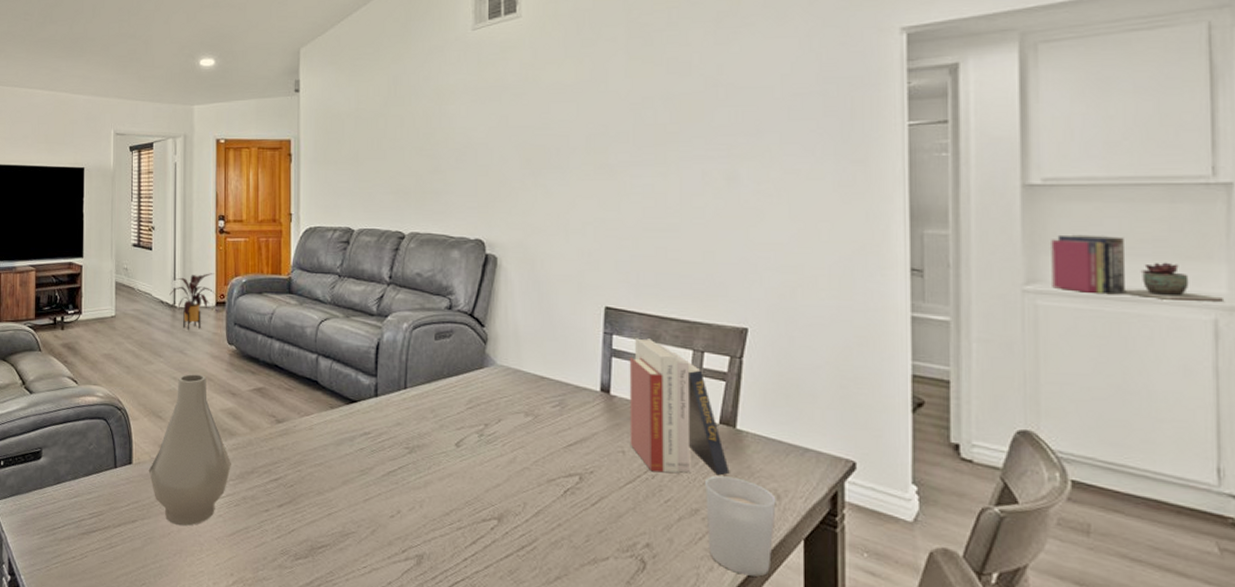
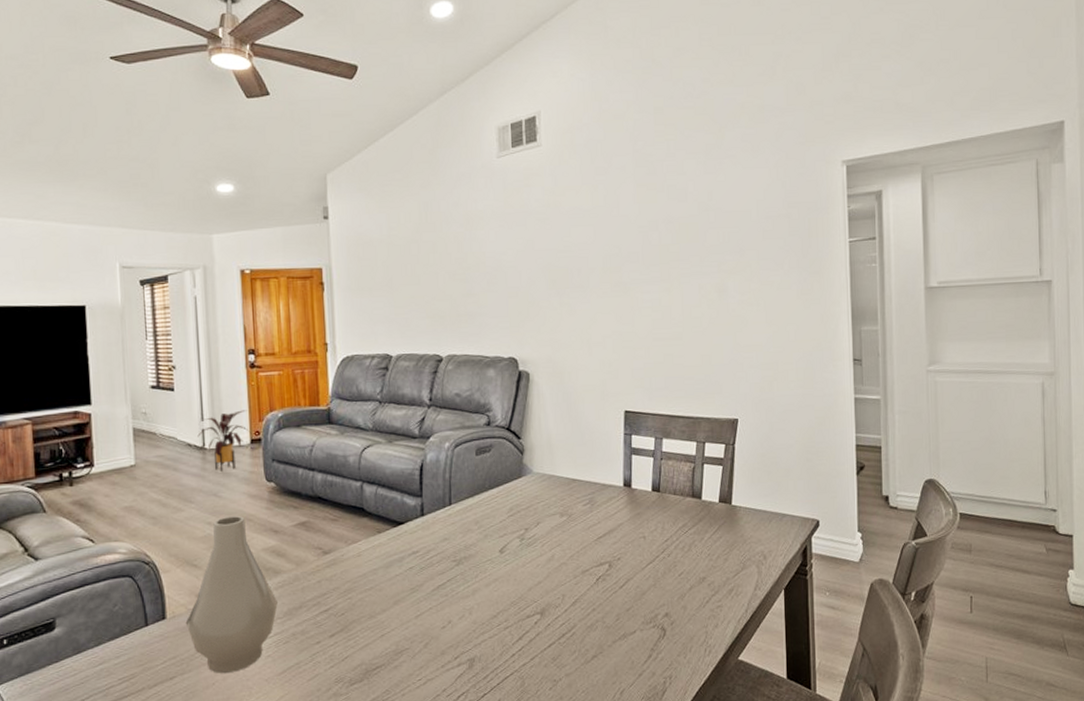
books: present [629,338,730,476] -> none [646,435,728,551]
candle holder: present [704,475,776,577] -> none [709,546,763,626]
books: present [1051,234,1125,294] -> none [944,324,990,369]
succulent plant: present [1123,262,1223,302] -> none [988,342,1047,371]

